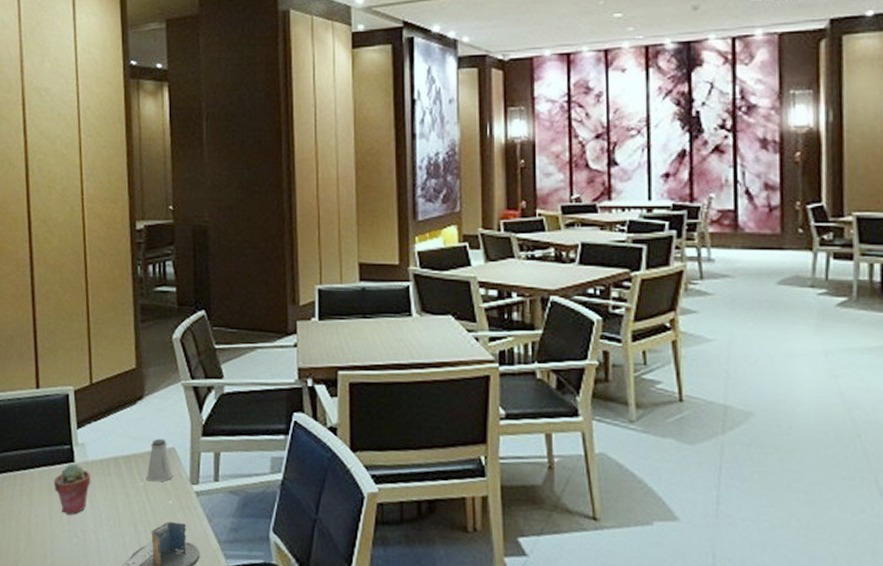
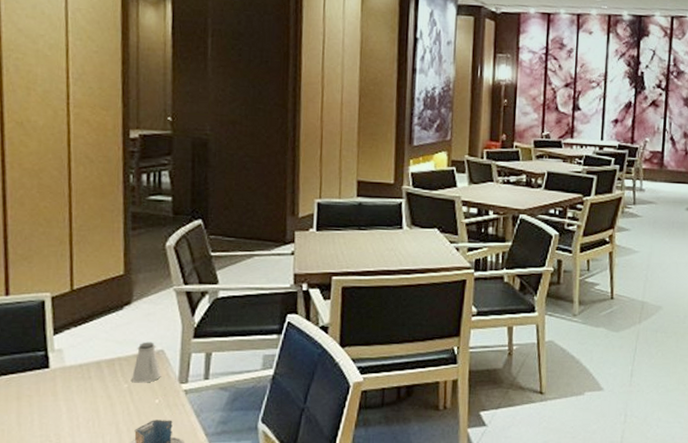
potted succulent: present [53,463,91,515] -> none [23,369,68,420]

